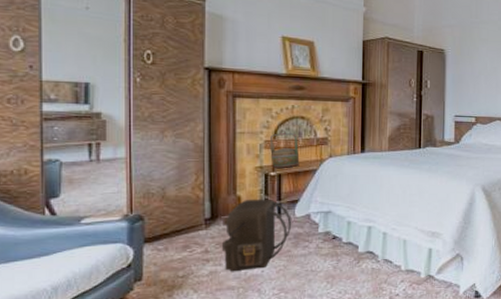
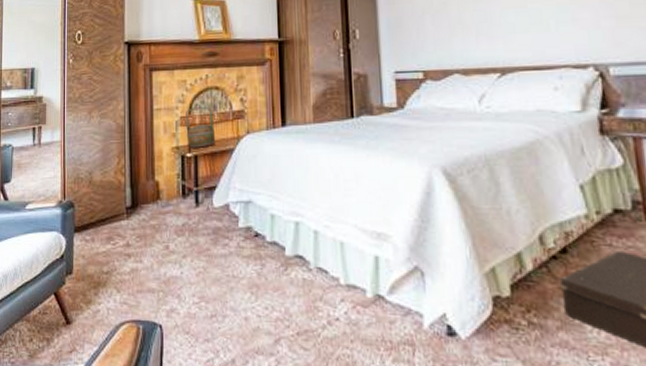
backpack: present [221,199,292,272] -> none [141,184,211,271]

